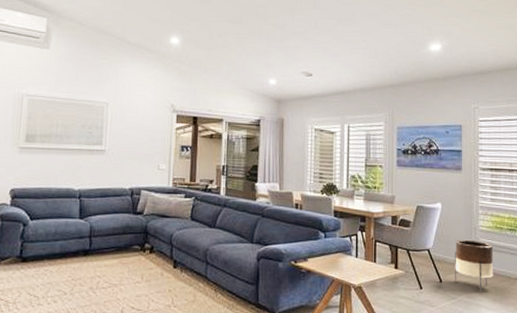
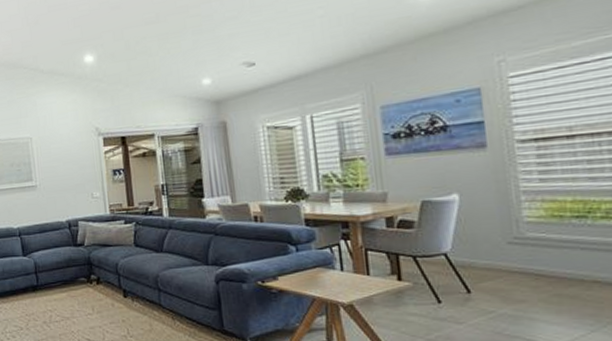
planter: present [455,239,493,292] -> none [487,236,553,303]

